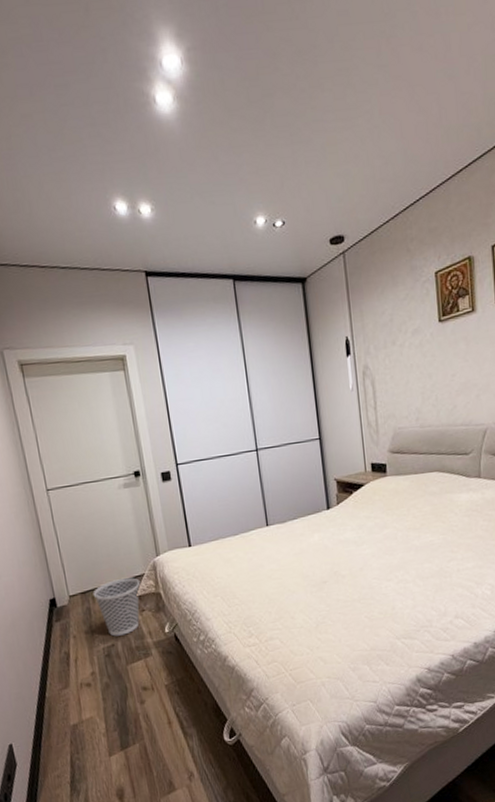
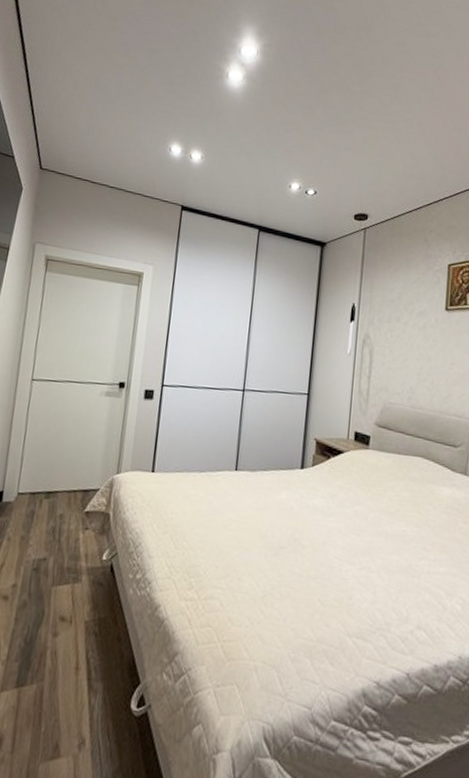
wastebasket: present [93,577,141,637] -> none [41,487,93,551]

